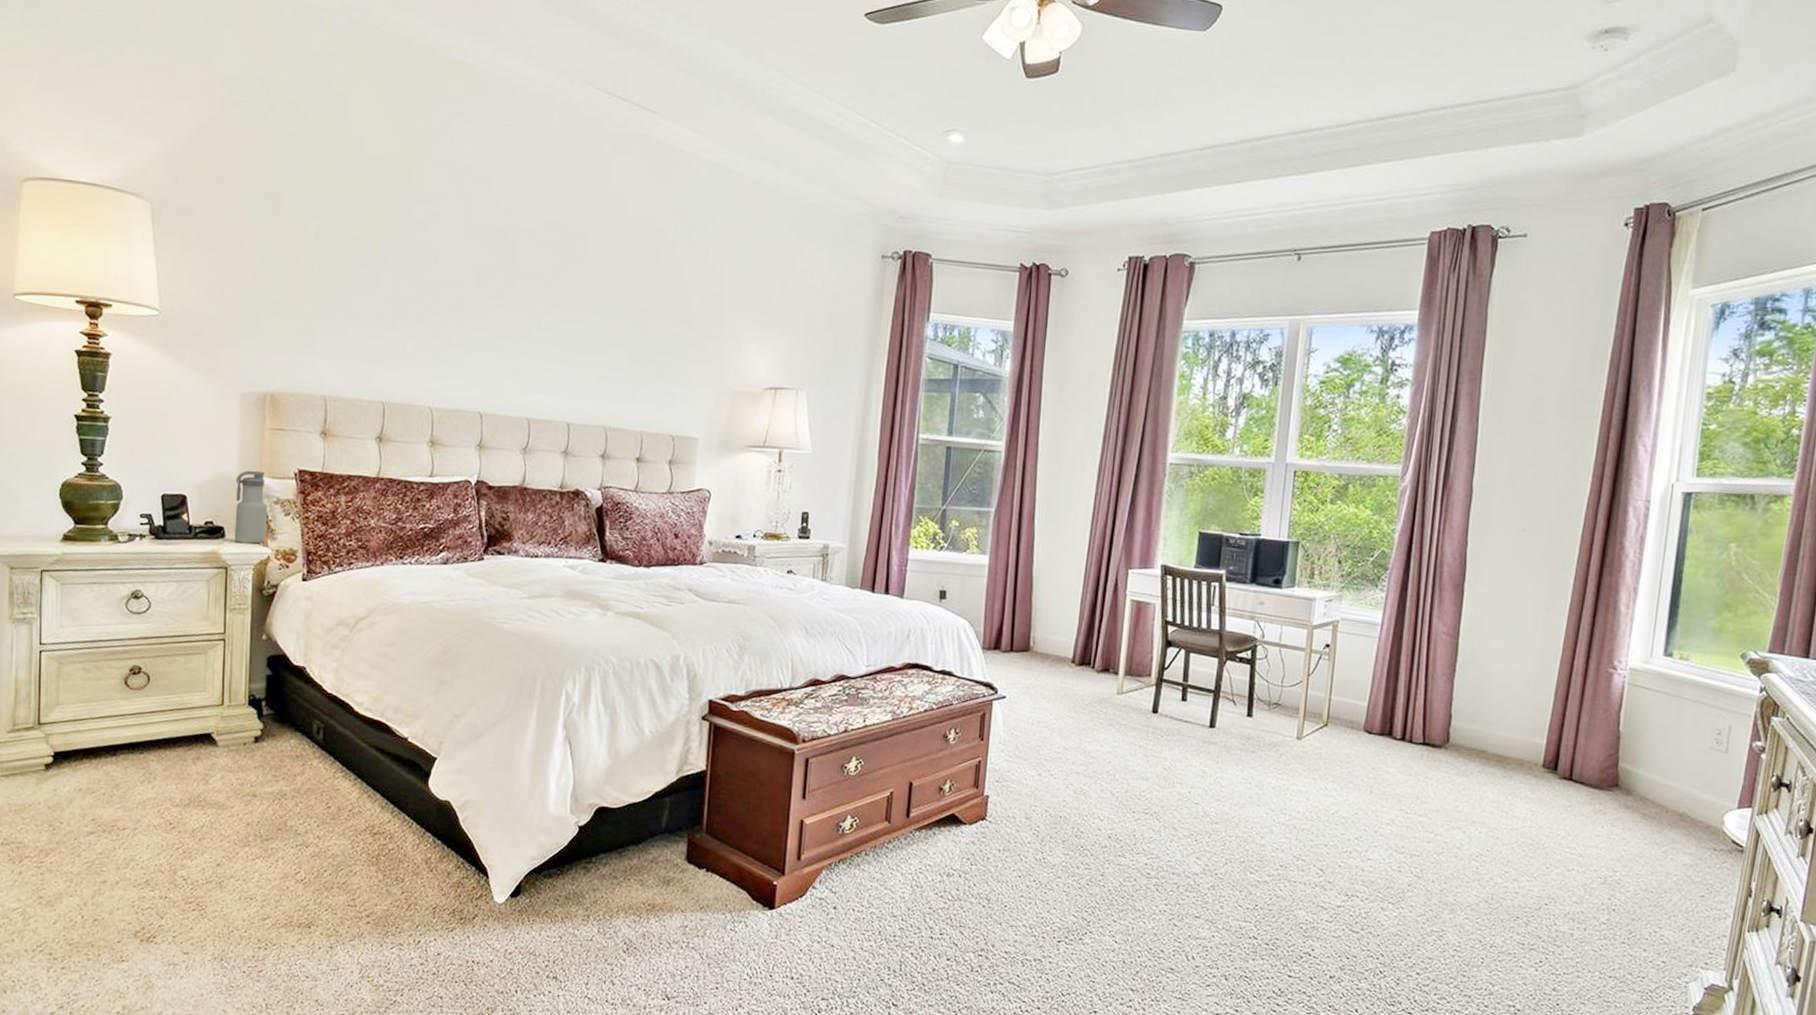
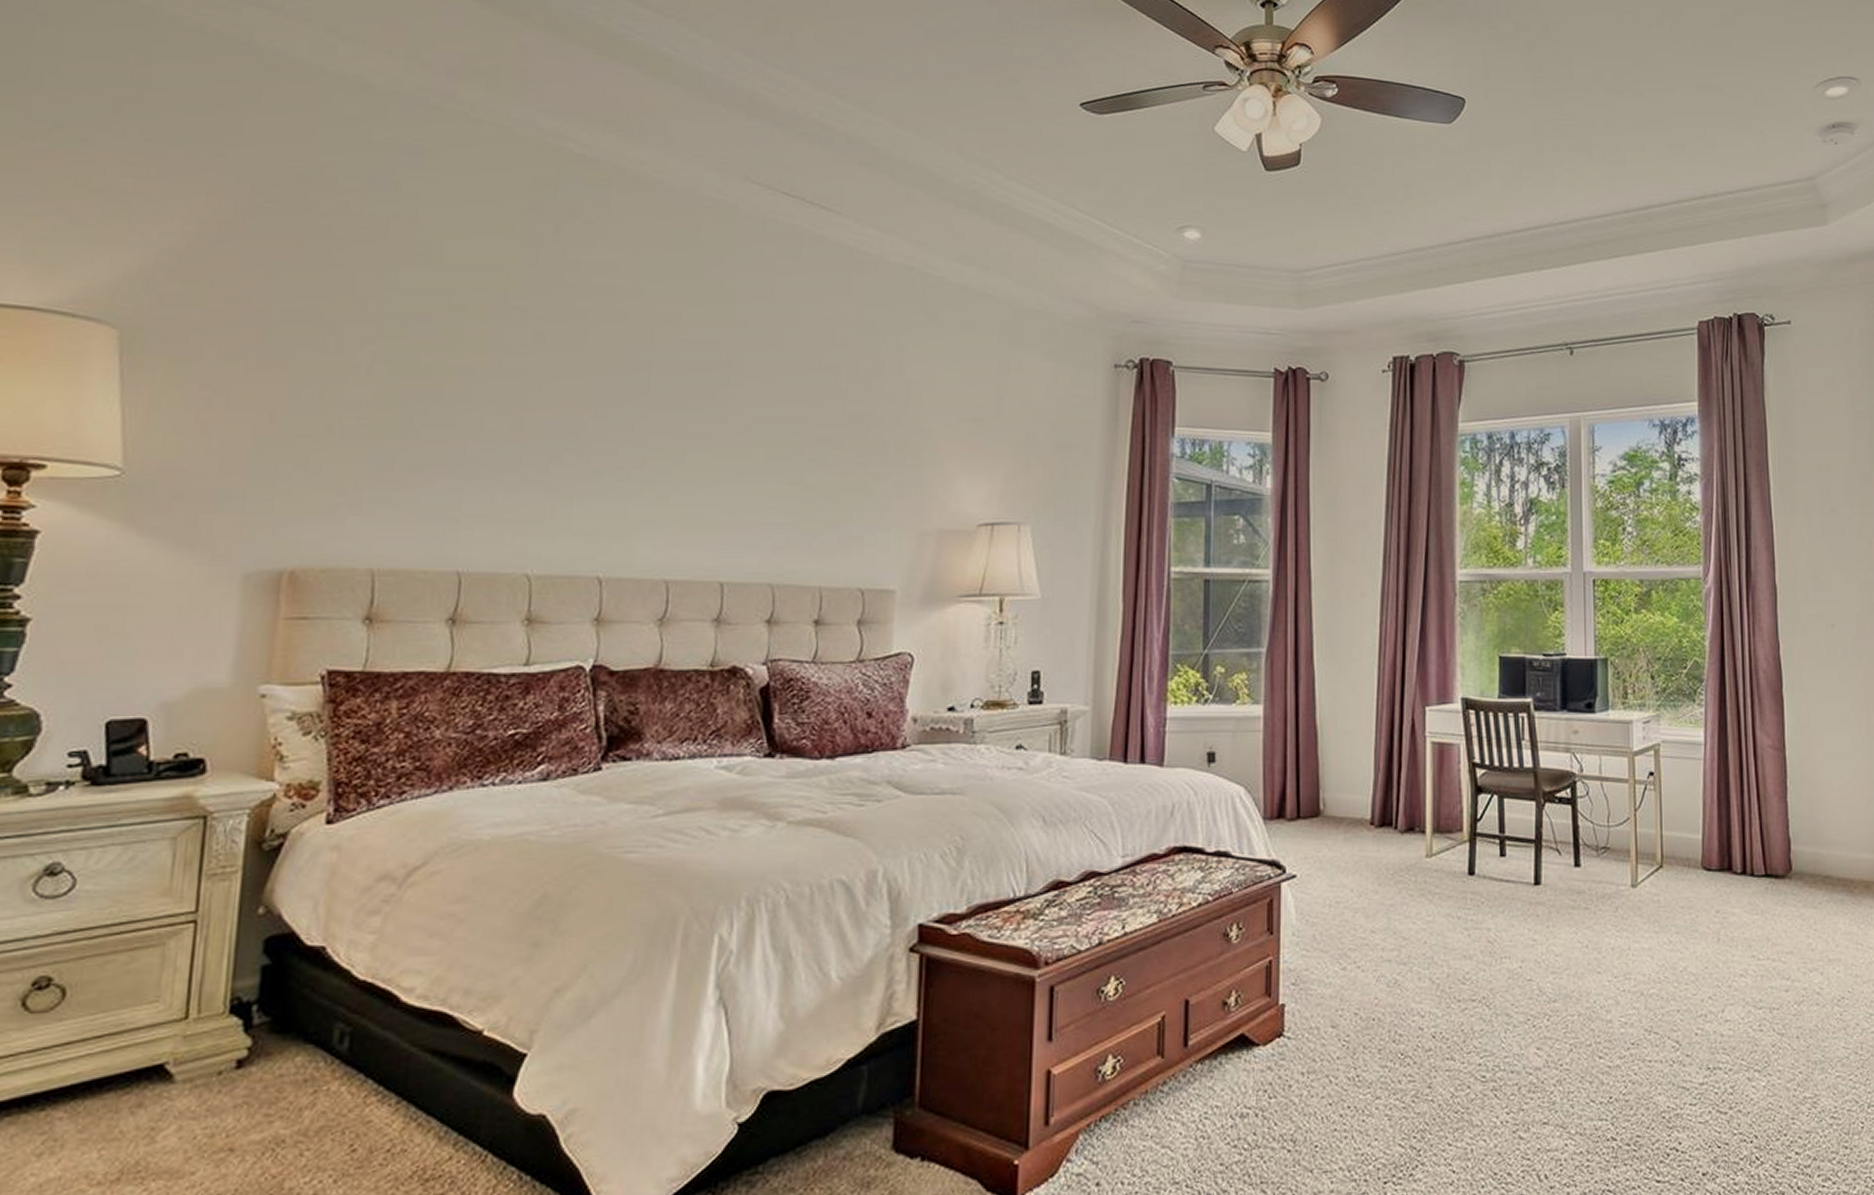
water bottle: present [234,470,268,544] -> none [221,677,277,779]

